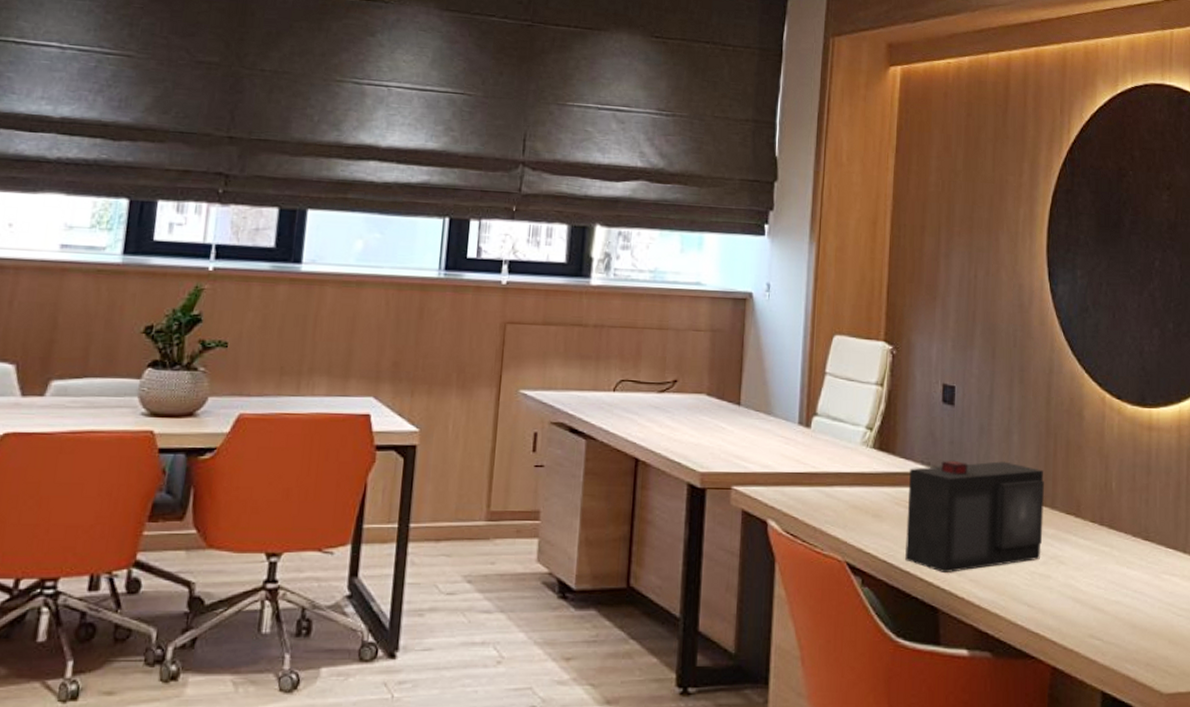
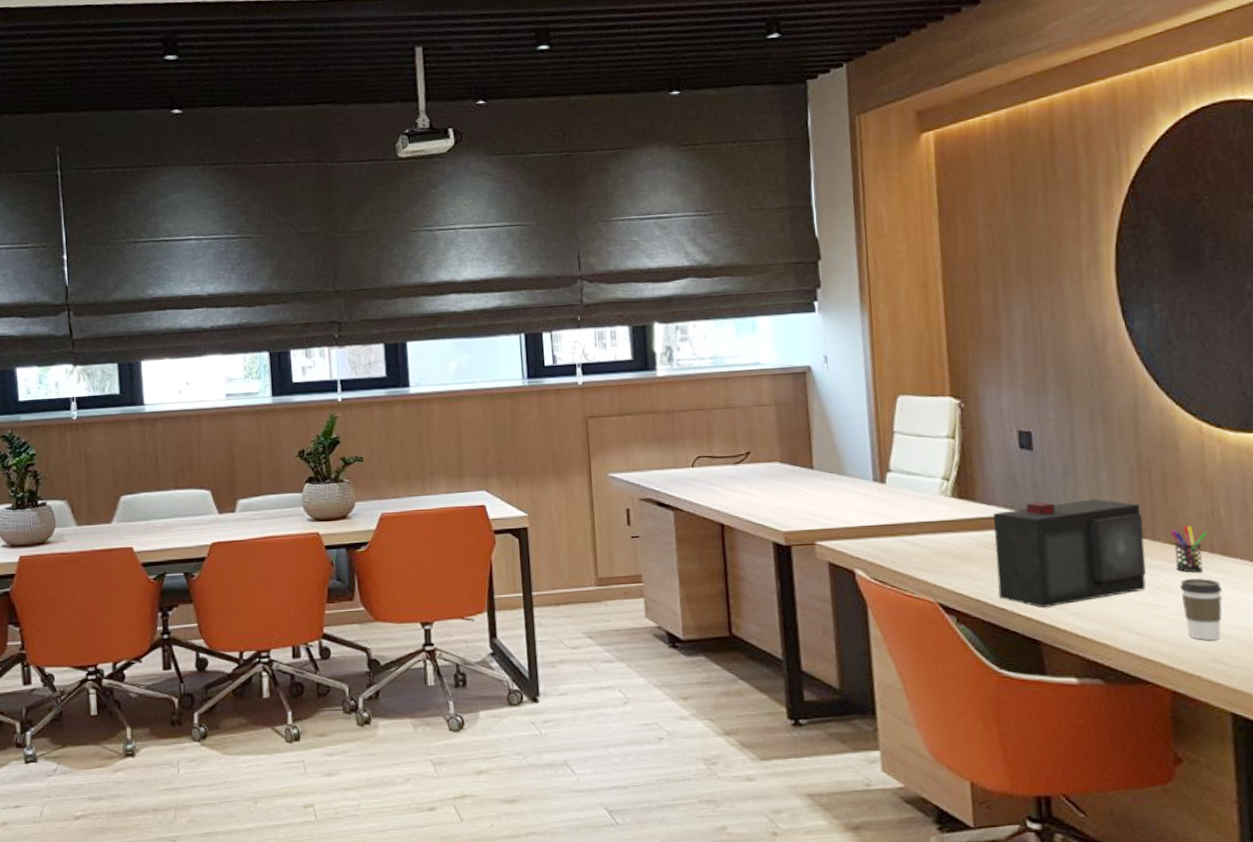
pen holder: none [1068,495,1099,544] -> present [1171,525,1207,573]
coffee cup: none [1070,551,1106,615] -> present [1180,578,1222,640]

